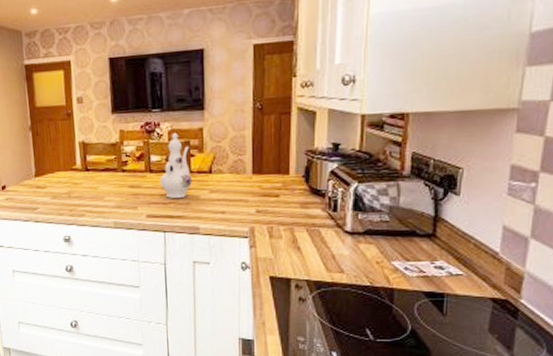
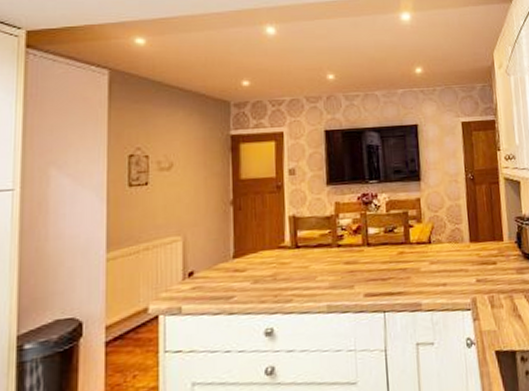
ewer: present [160,133,192,198] -> none [378,204,412,273]

